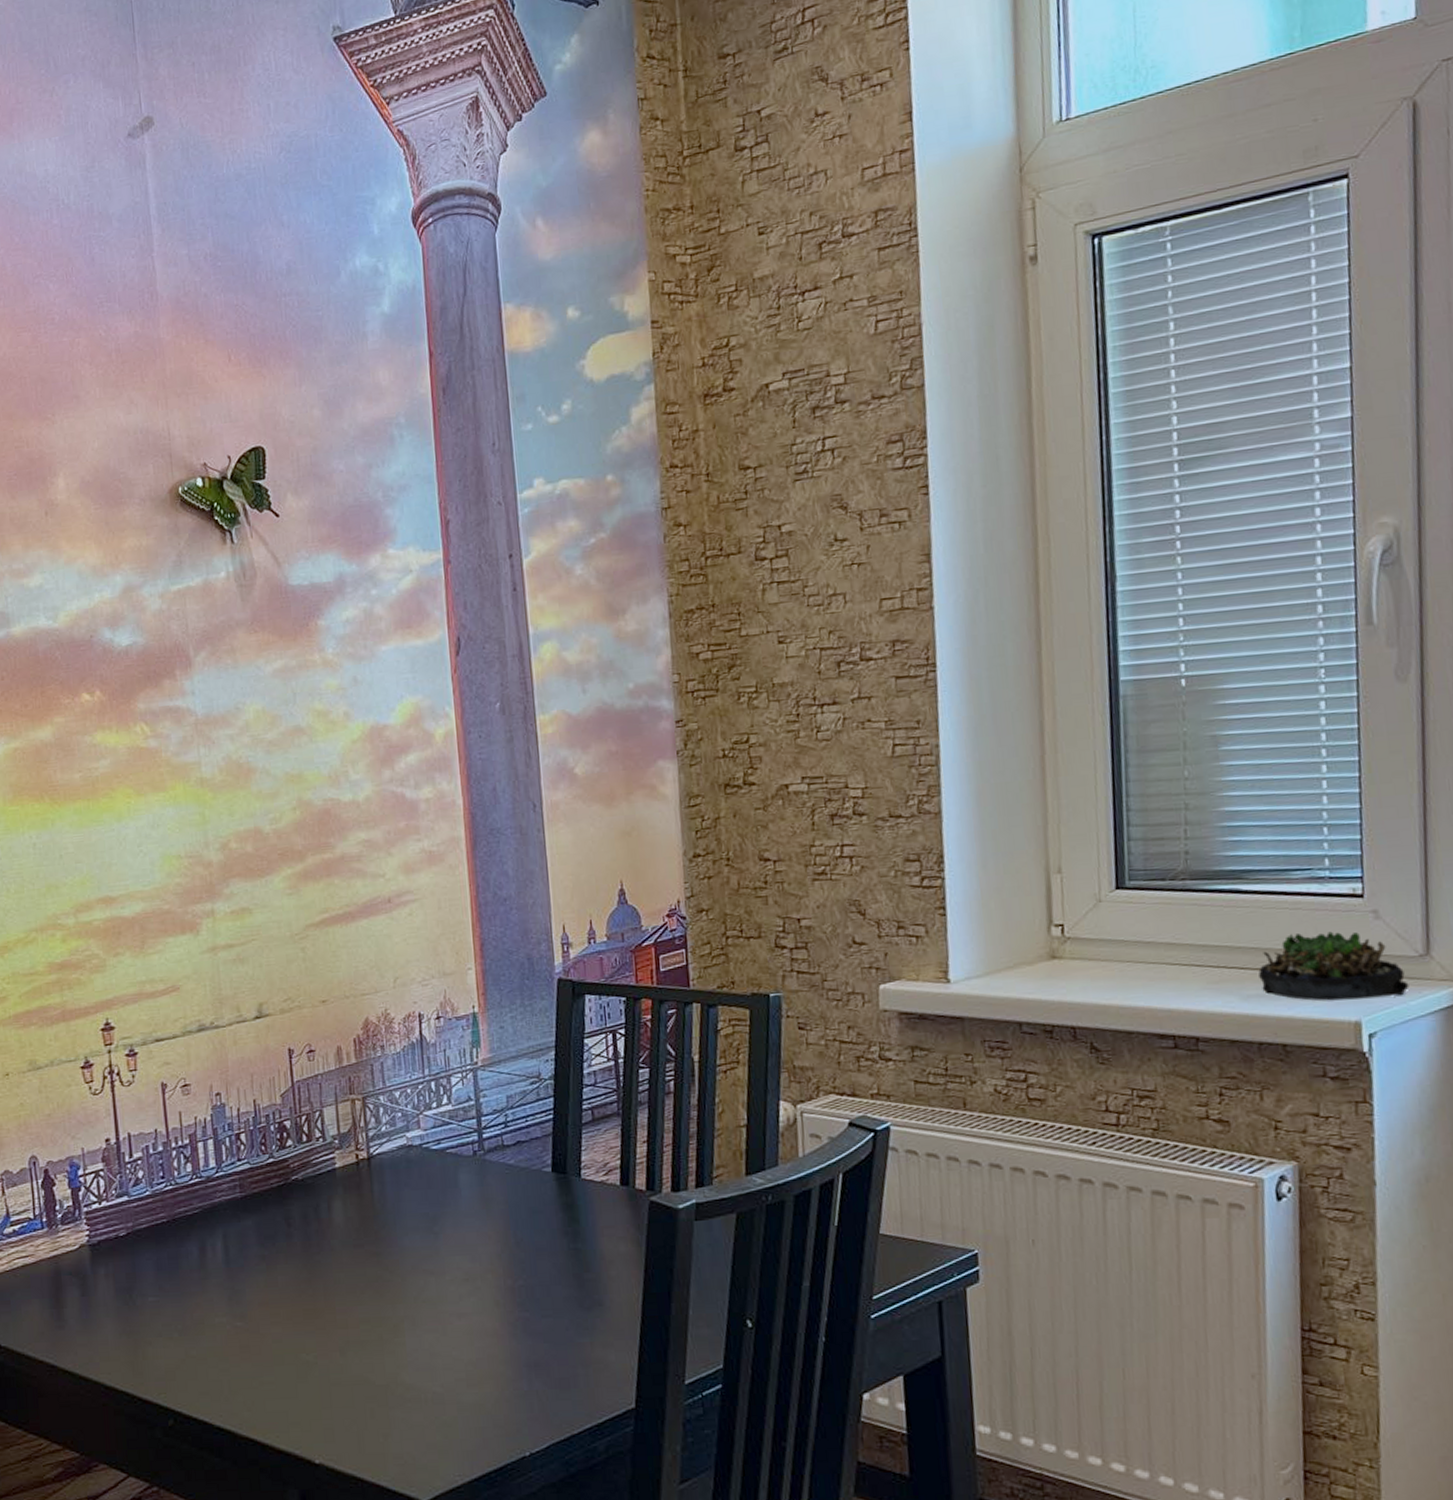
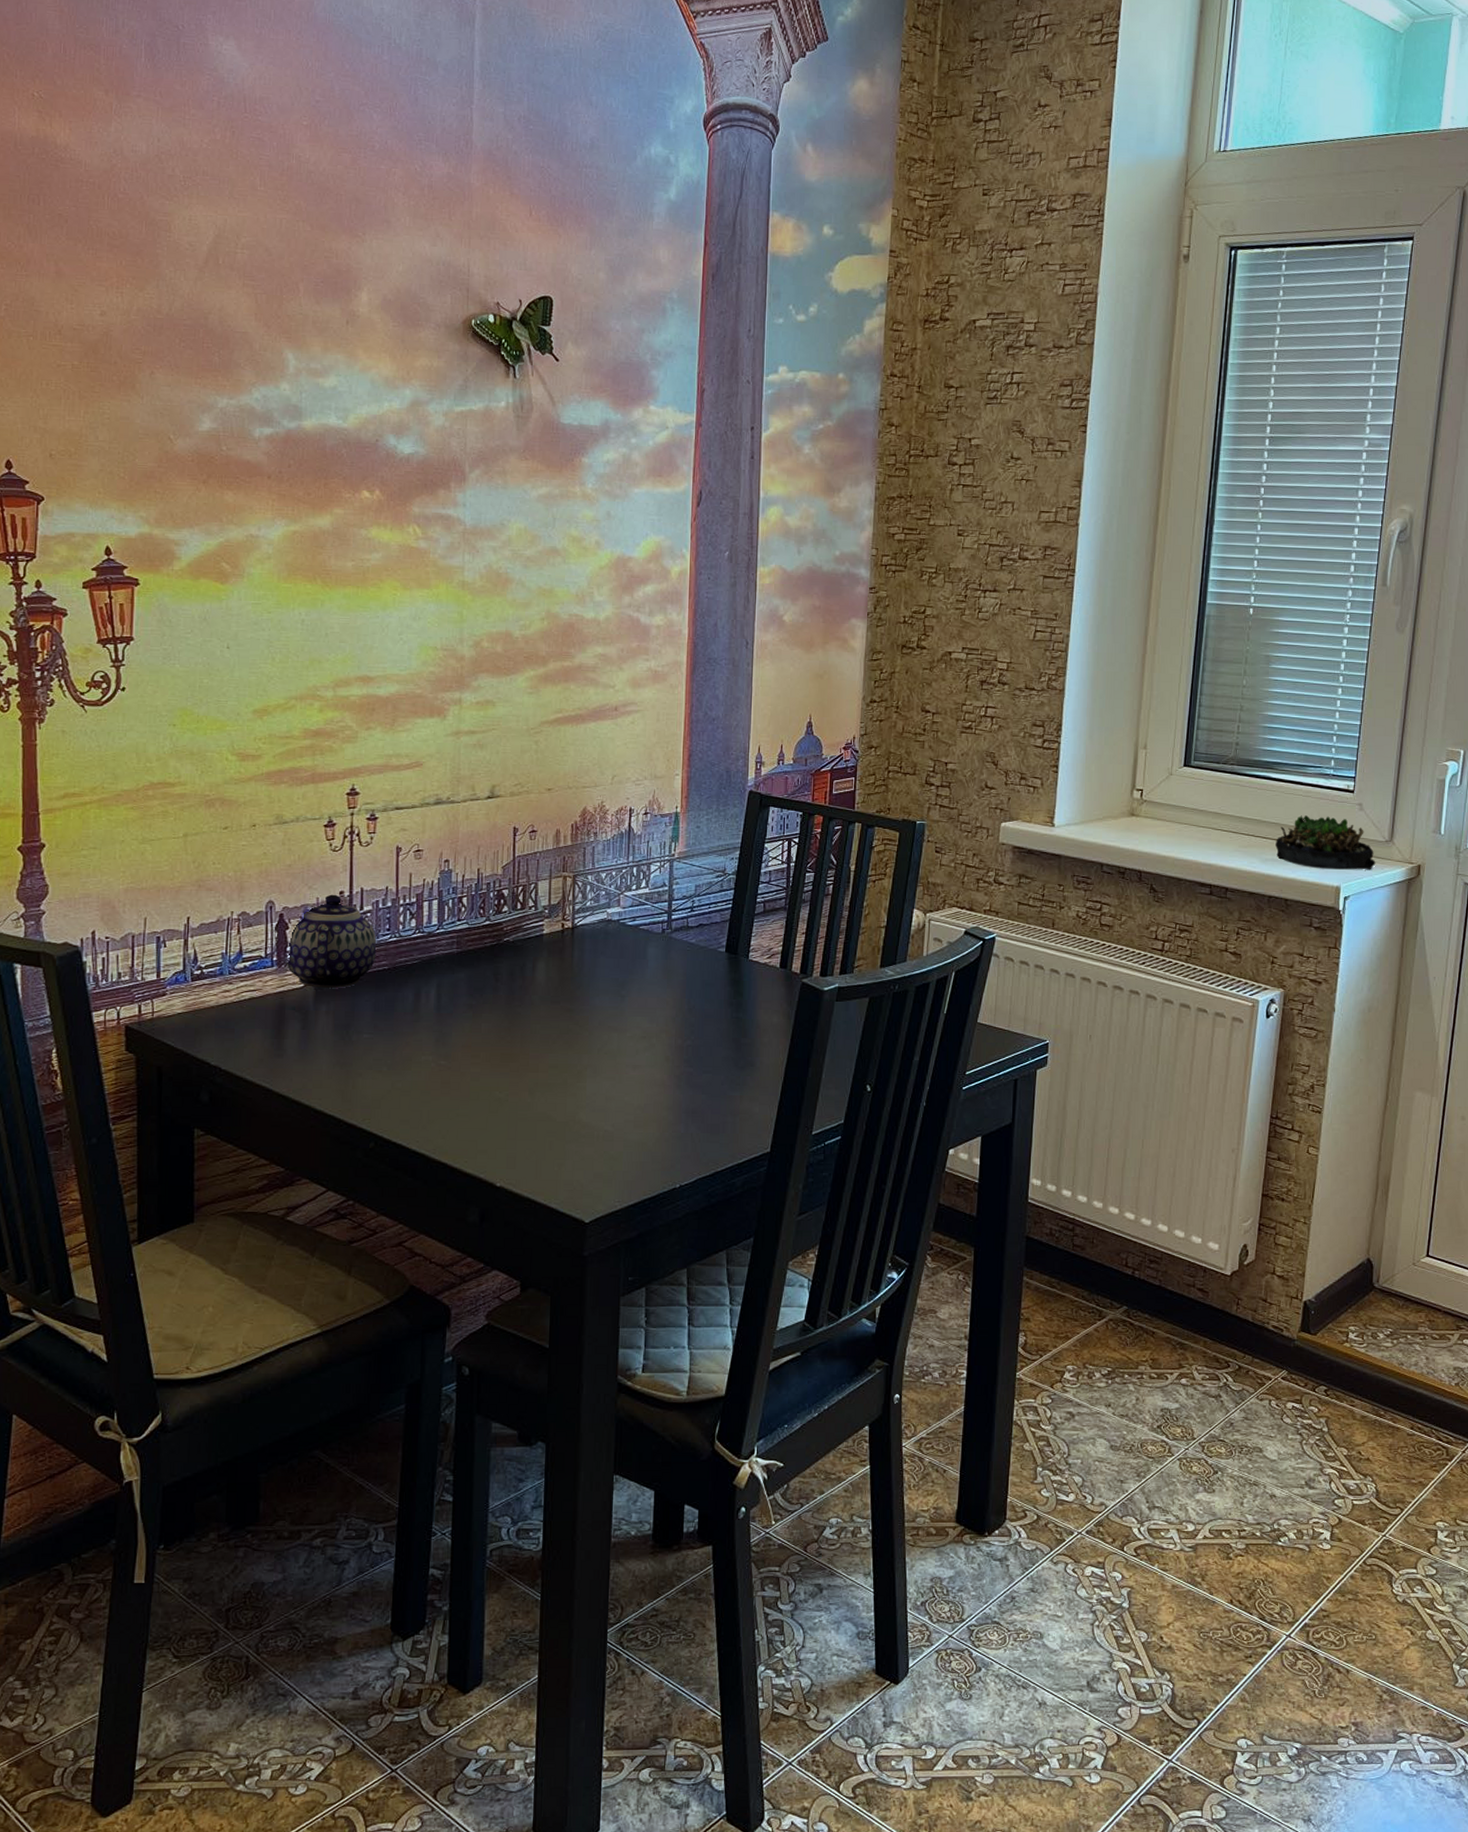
teapot: none [55,1142,153,1249] -> present [285,894,377,989]

